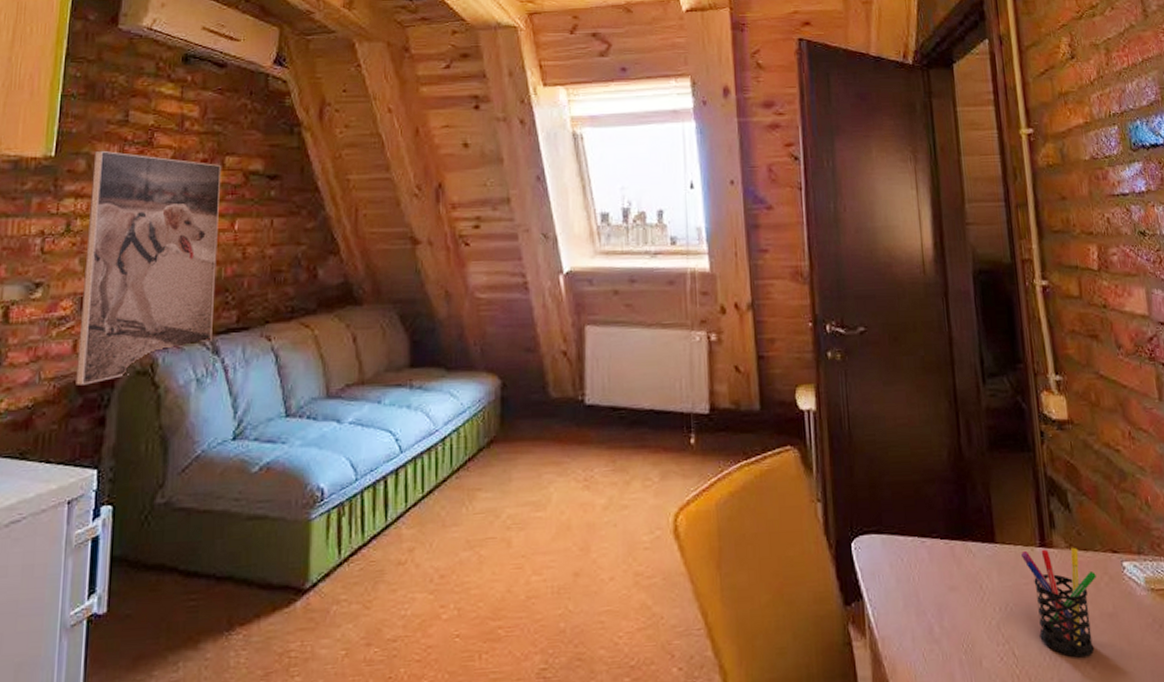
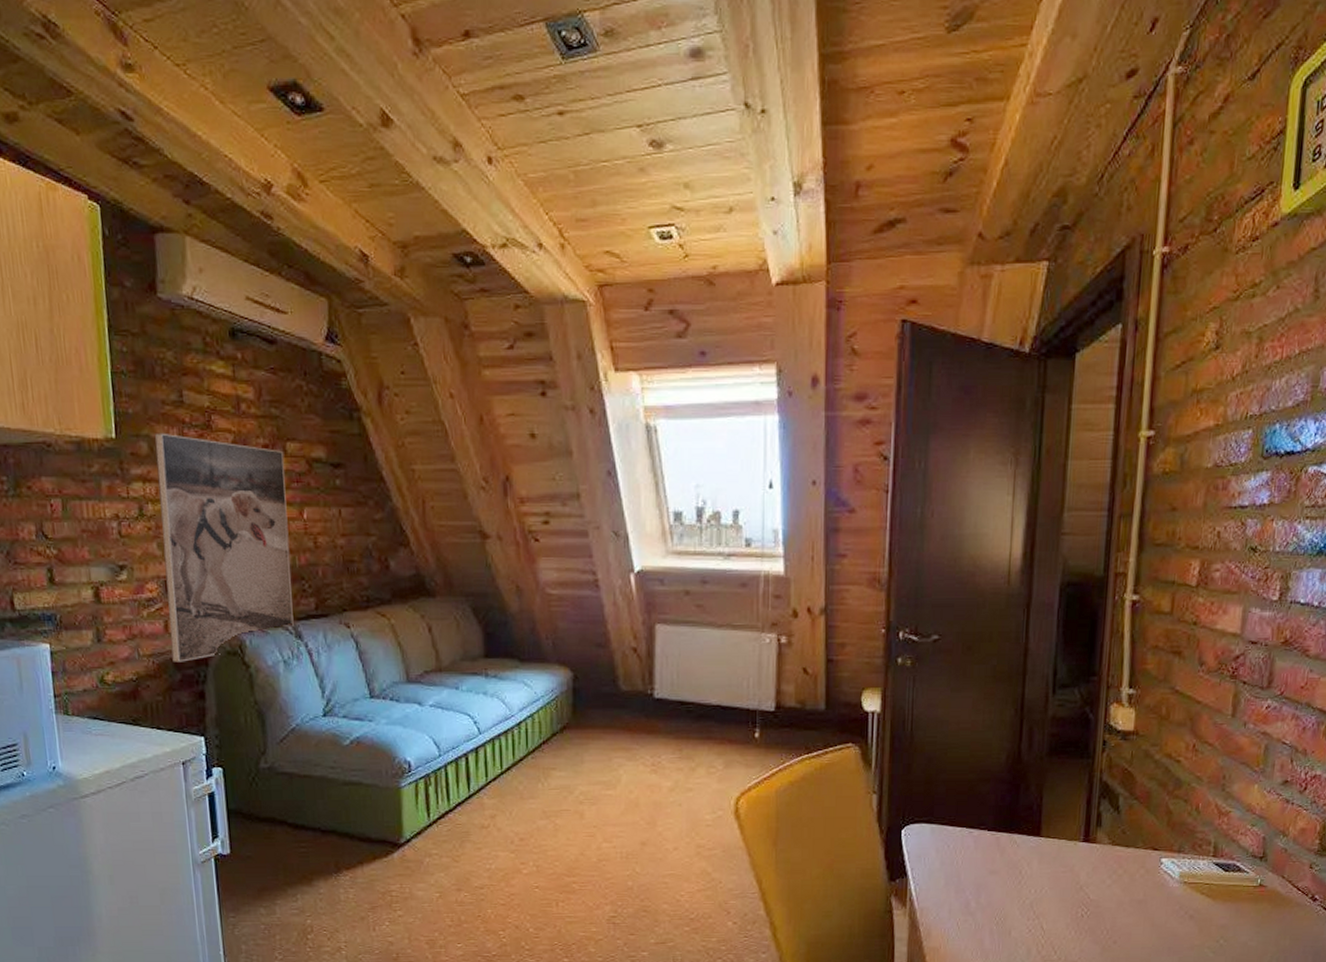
pen holder: present [1021,547,1096,658] -> none [1064,843,1133,934]

